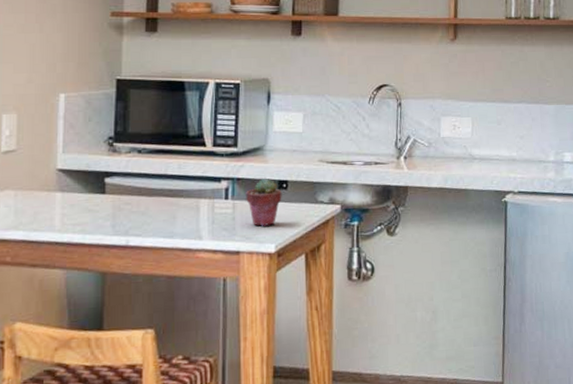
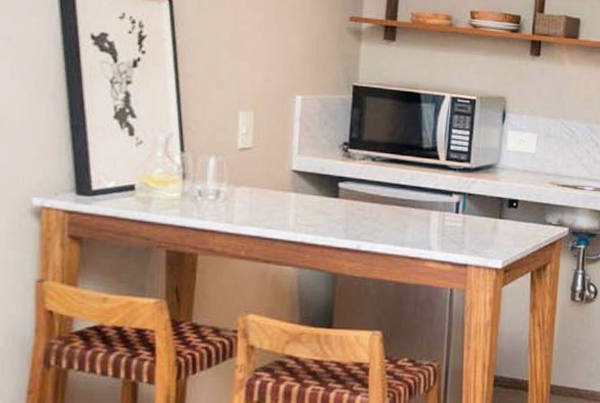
potted succulent: present [246,178,282,226] -> none [476,195,512,242]

